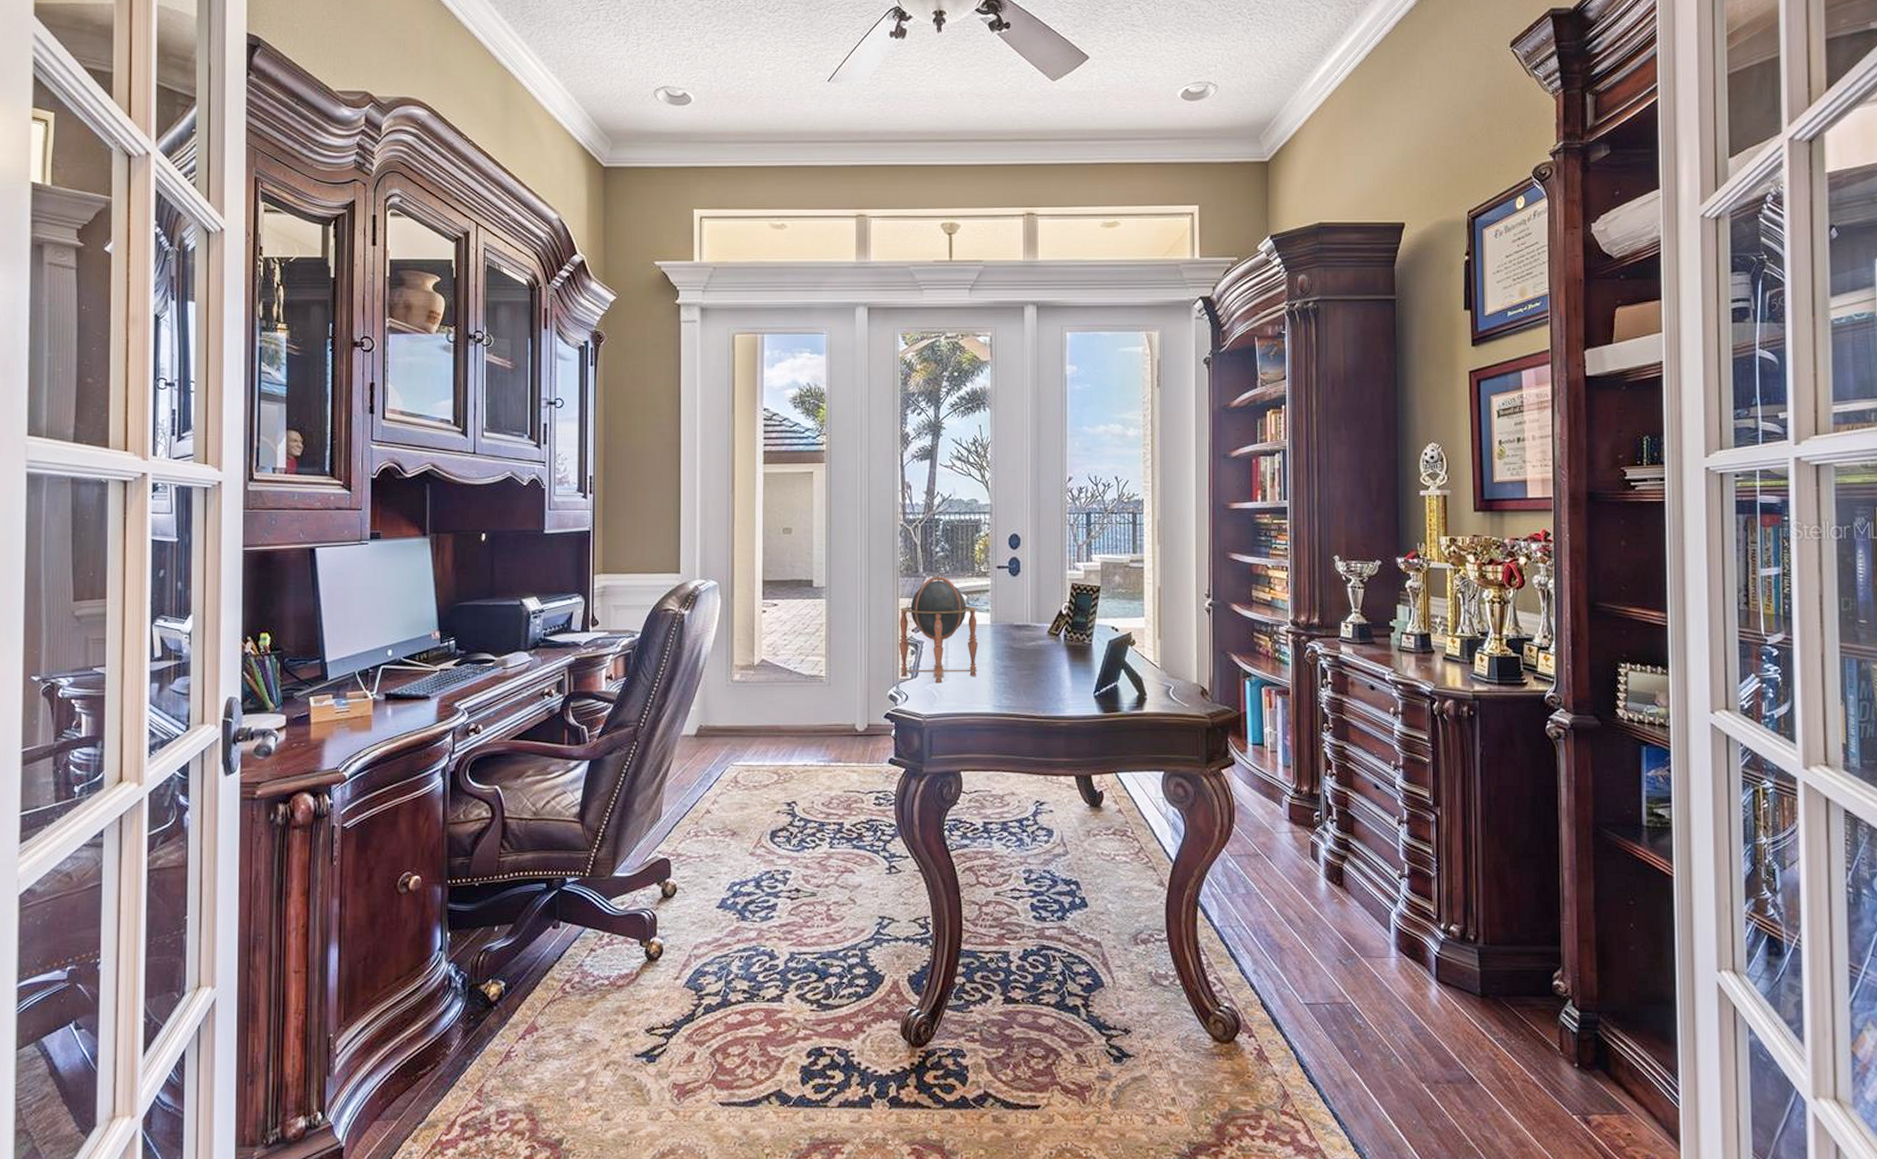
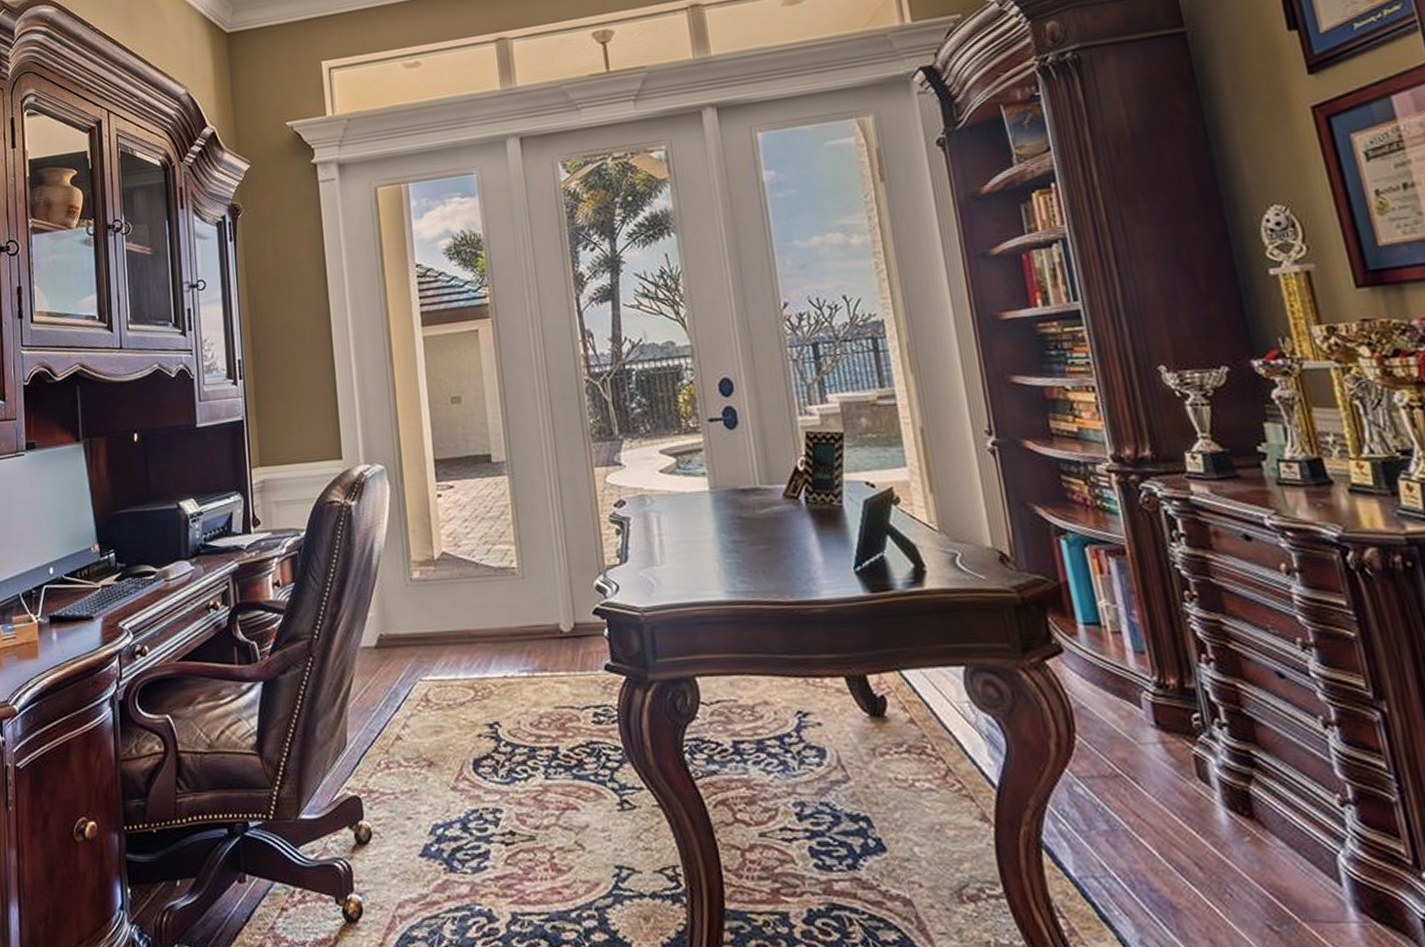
globe: present [898,575,979,683] -> none [597,436,701,568]

